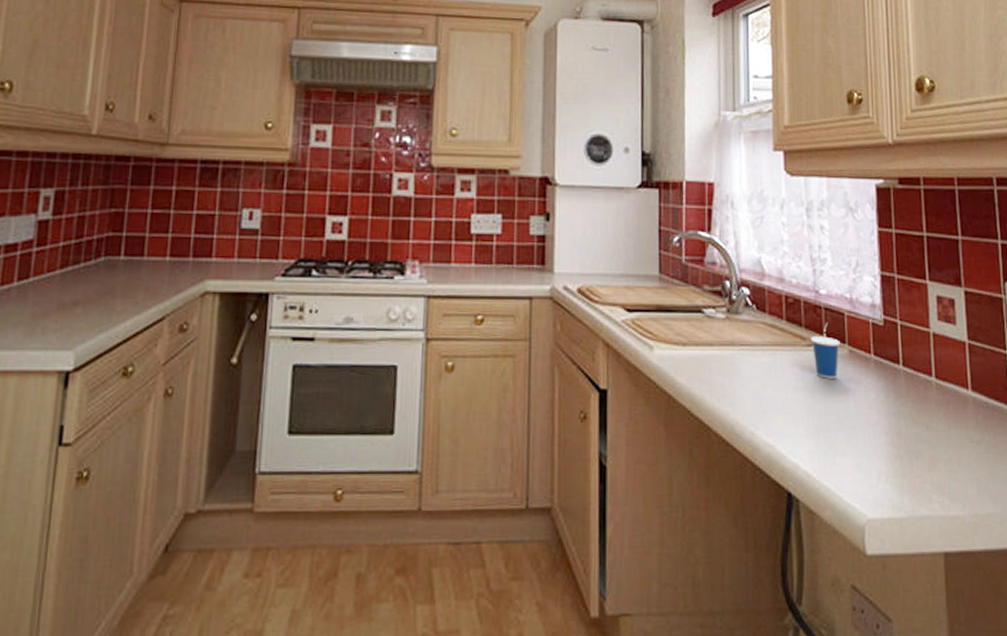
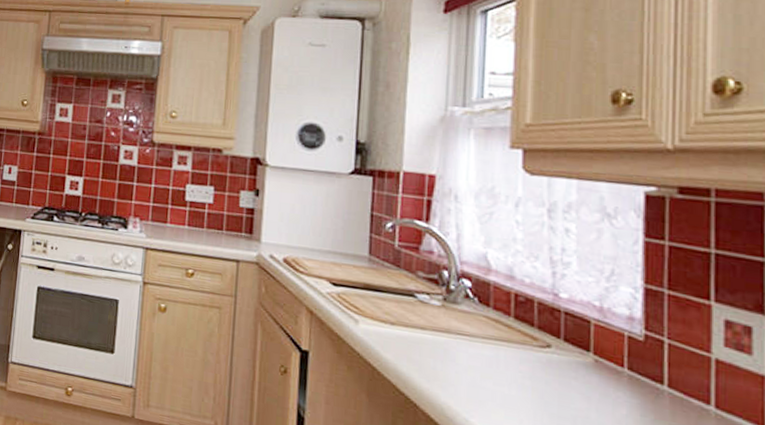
cup: present [810,322,840,378] -> none [543,327,583,385]

